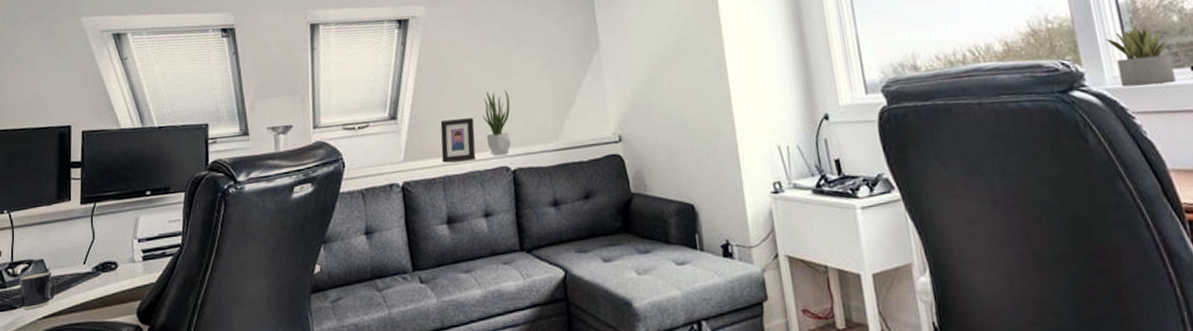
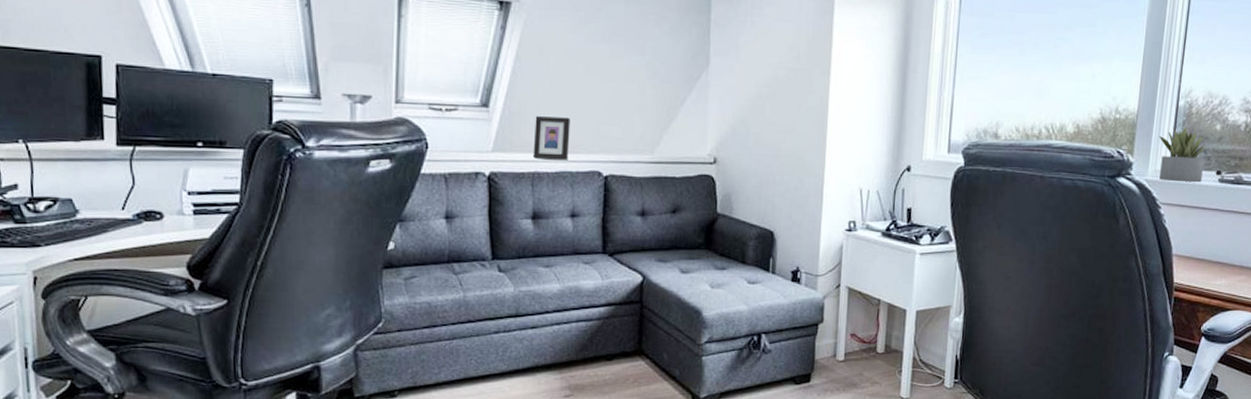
mug: present [19,271,56,309] -> none [43,212,89,249]
potted plant: present [482,89,511,157] -> none [580,93,610,160]

